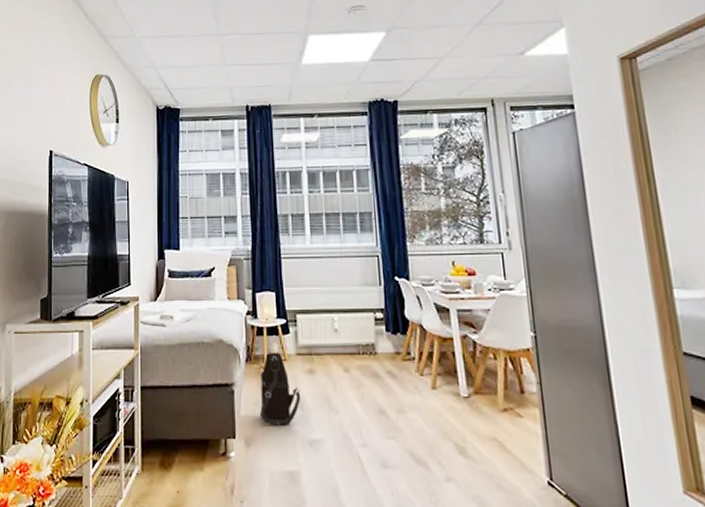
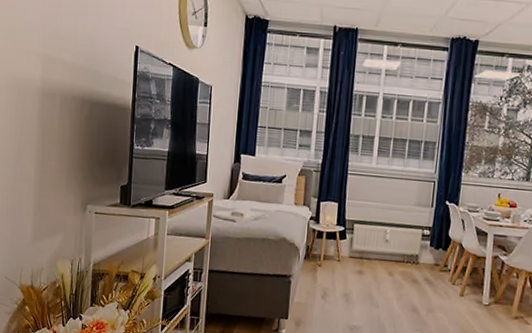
shoulder bag: present [259,352,301,426] -> none [310,252,349,313]

